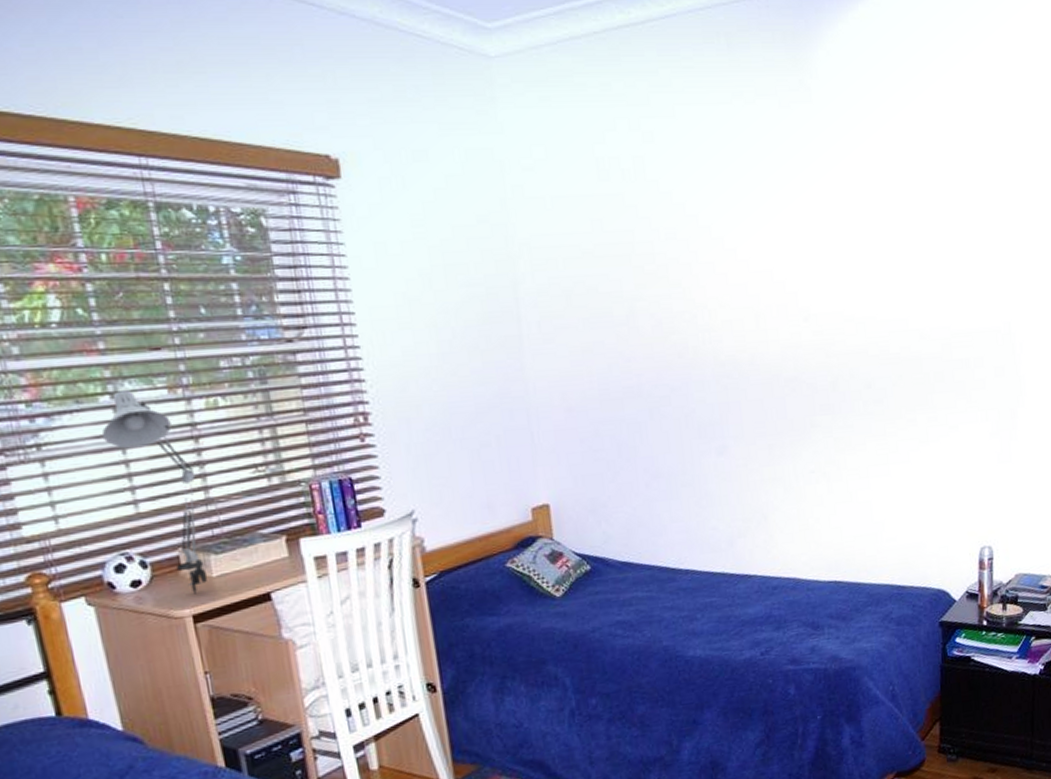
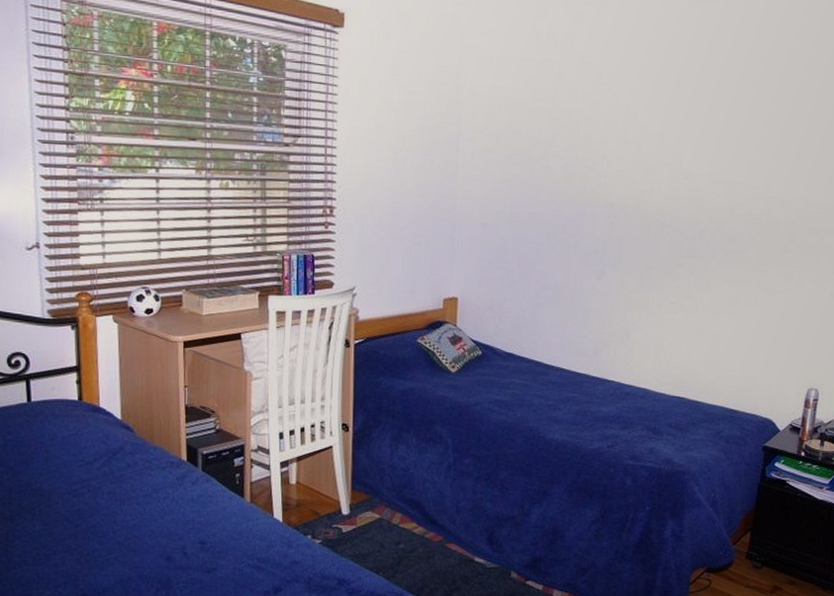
desk lamp: present [102,389,208,595] -> none [145,166,204,326]

